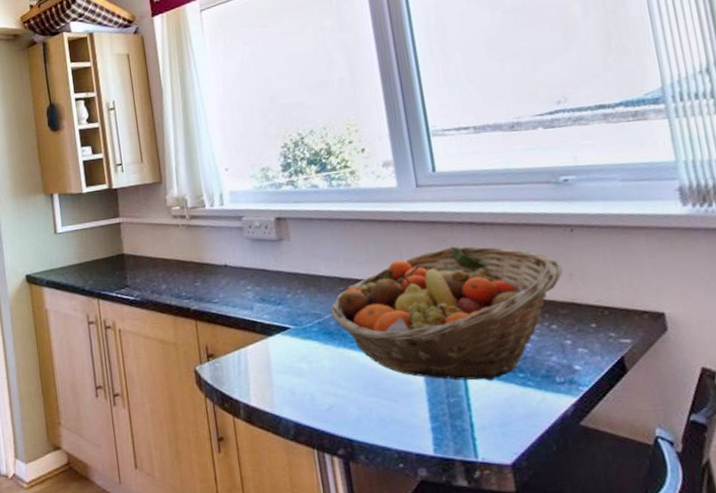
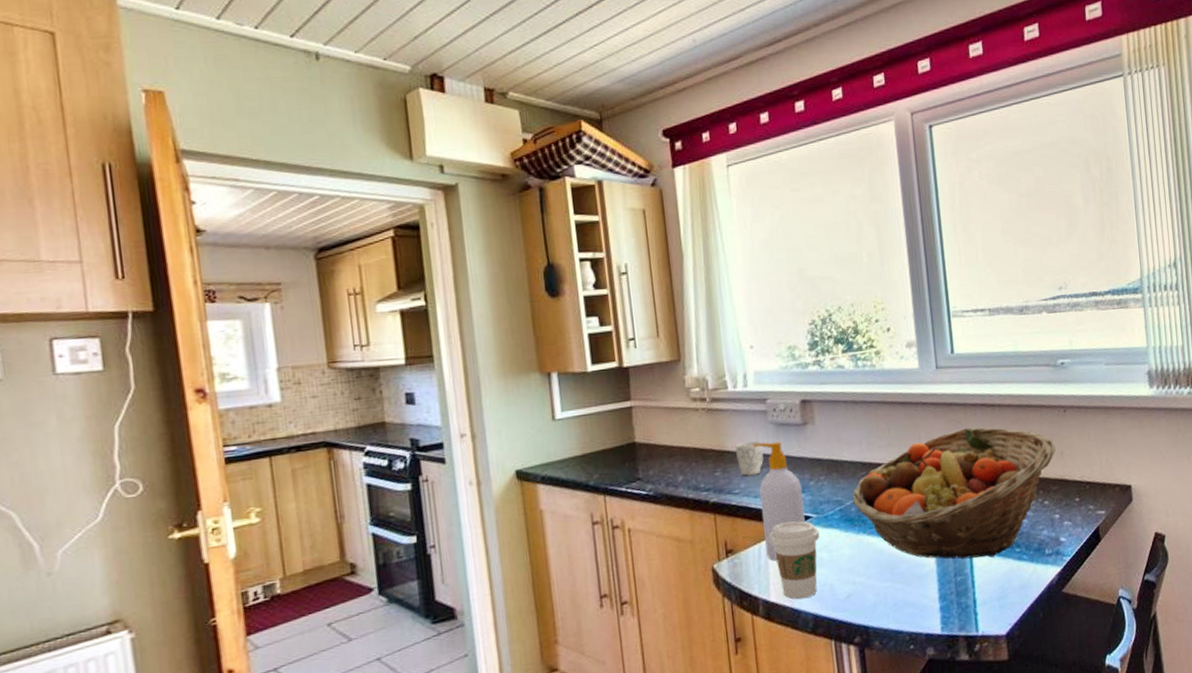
mug: none [213,255,241,287] -> present [734,441,764,476]
soap bottle: none [230,255,283,368] -> present [753,441,805,561]
coffee cup: none [248,331,299,406] -> present [769,521,820,599]

